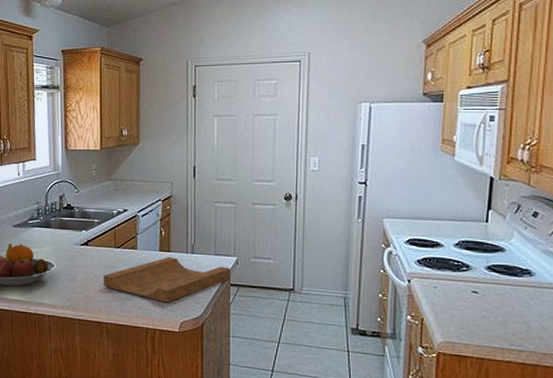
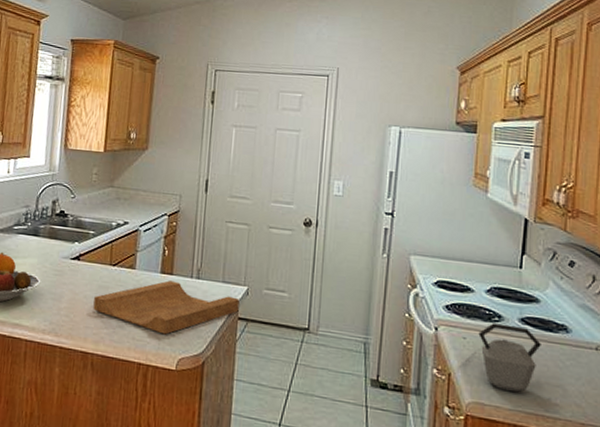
kettle: none [448,272,507,331] -> present [478,323,541,393]

